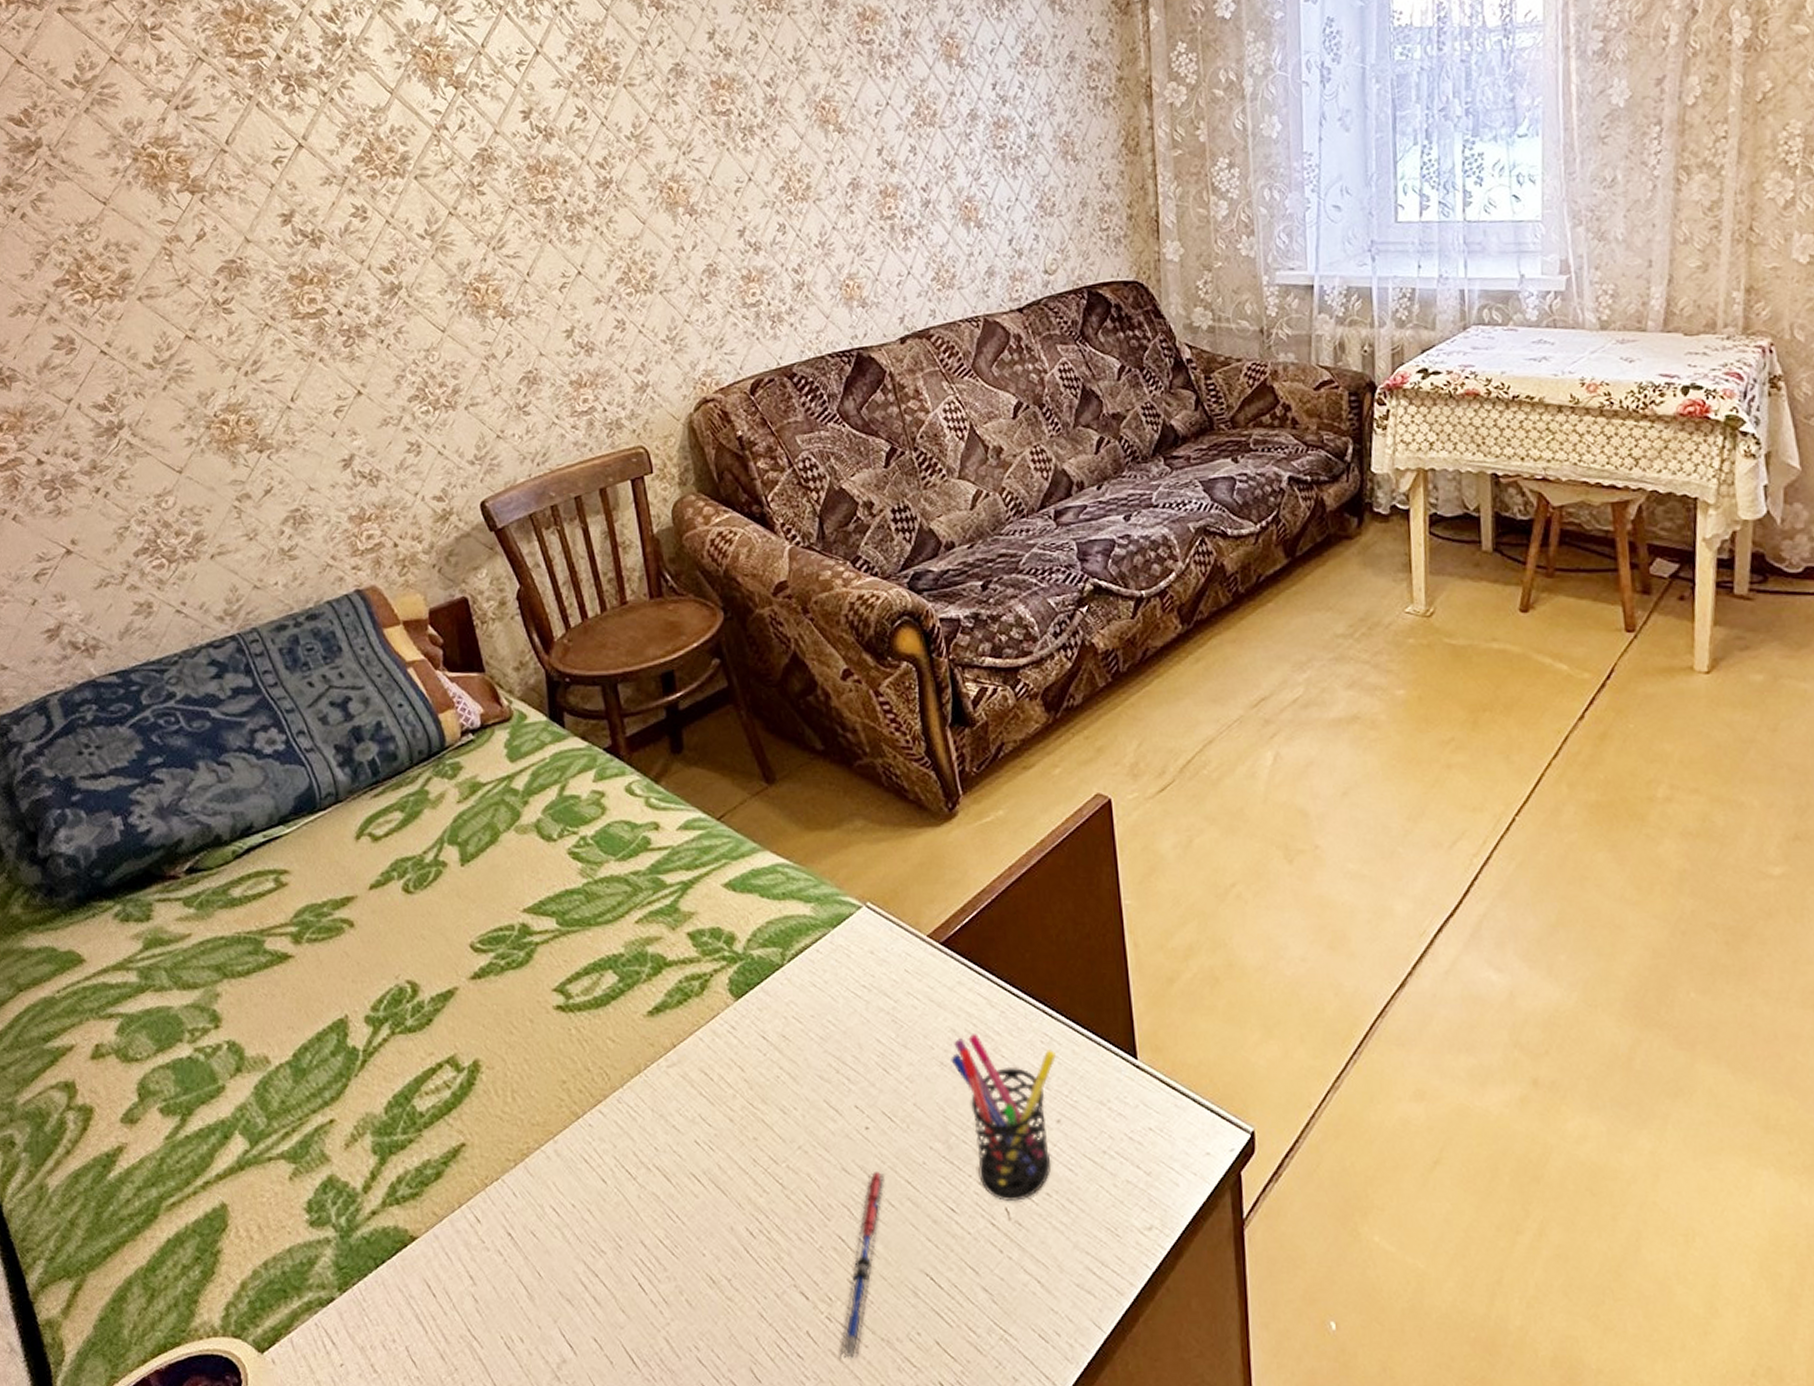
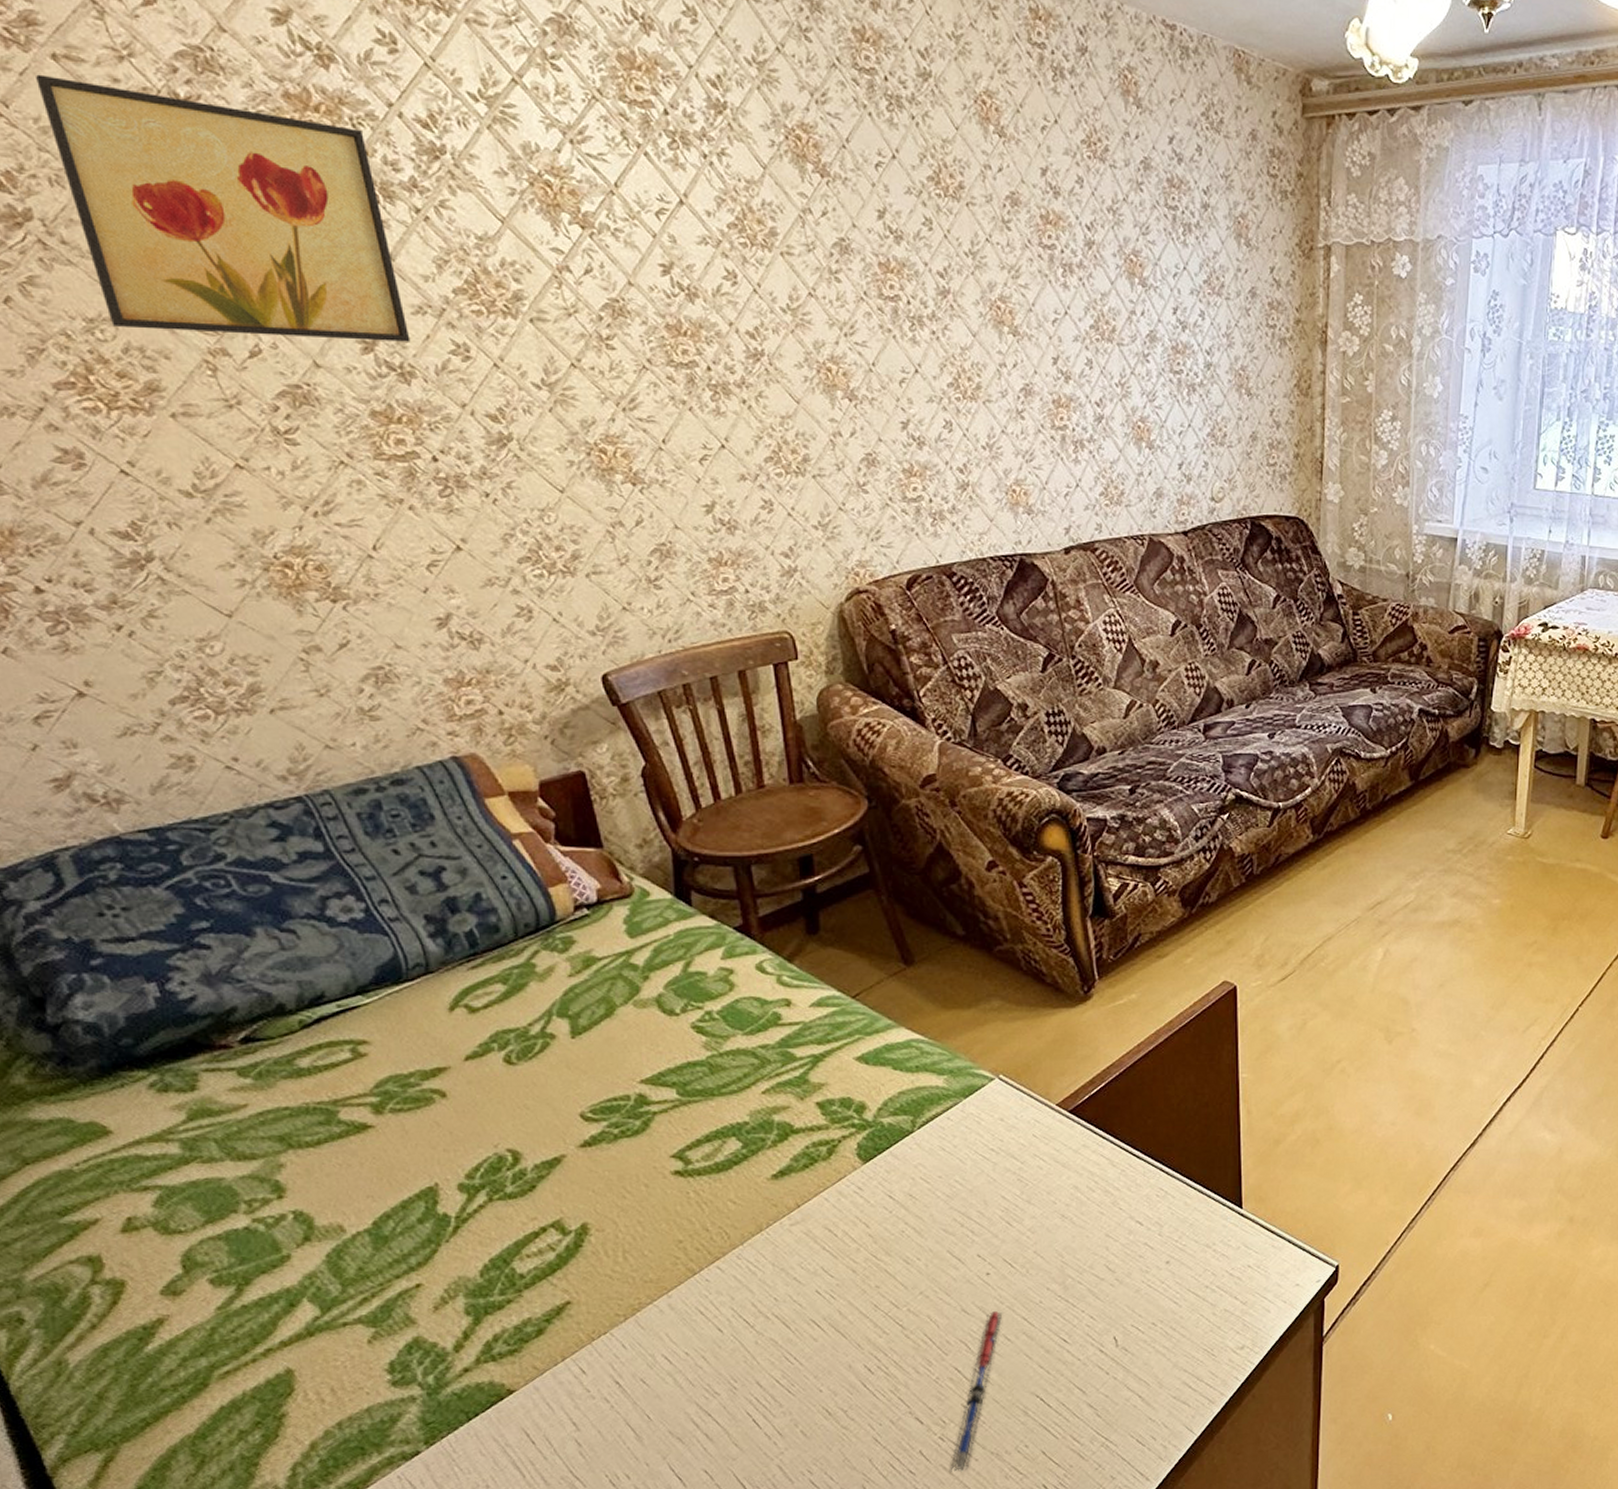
wall art: none [46,26,320,228] -> present [34,74,411,342]
pen holder: present [951,1034,1056,1201] -> none [1072,1190,1169,1331]

